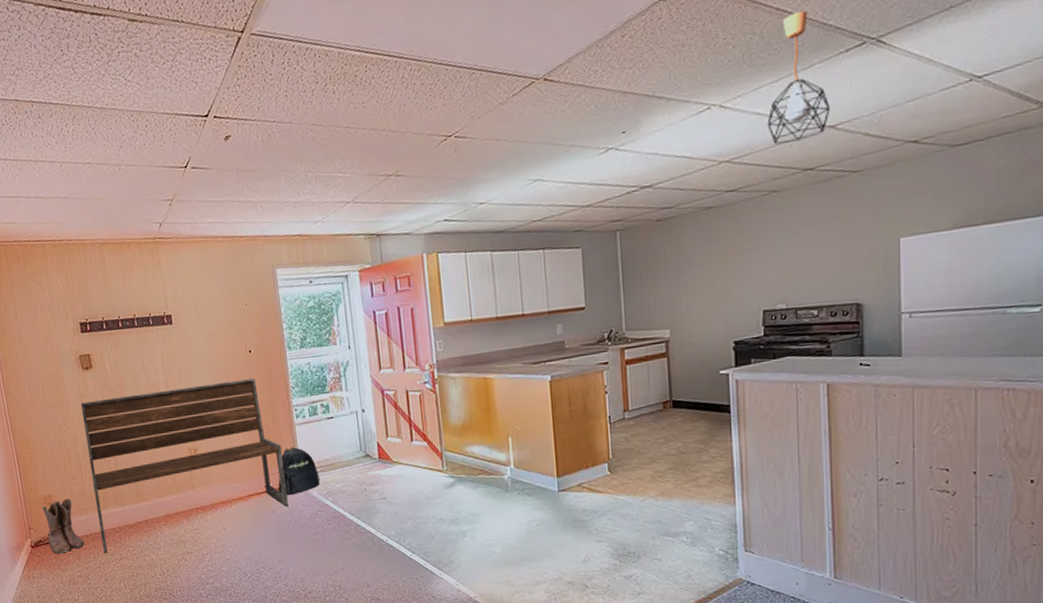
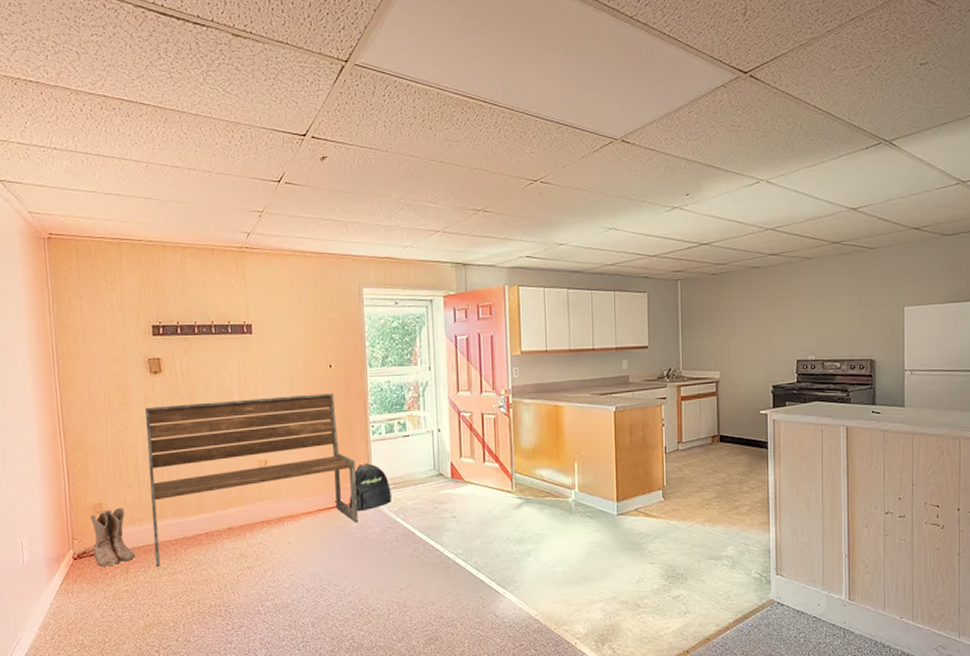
pendant light: present [767,10,831,144] -> none [804,111,854,219]

